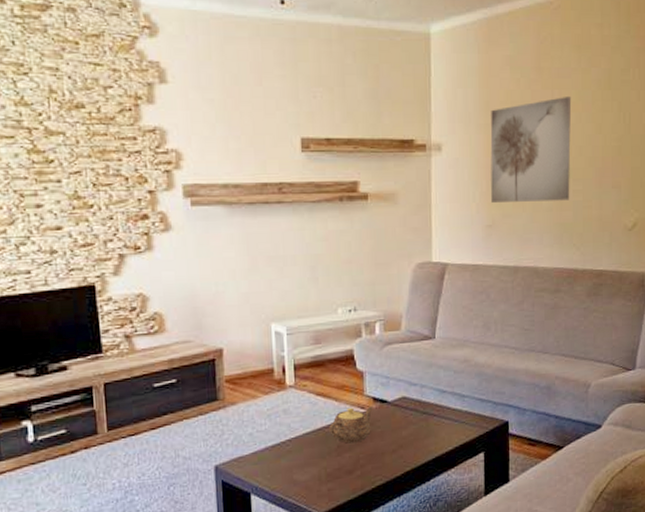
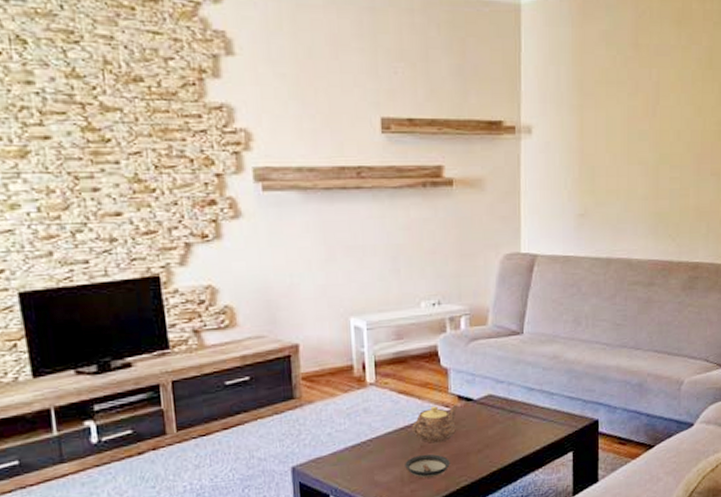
saucer: none [322,453,366,478] -> present [405,454,450,479]
wall art: present [490,95,572,202] -> none [583,75,670,190]

